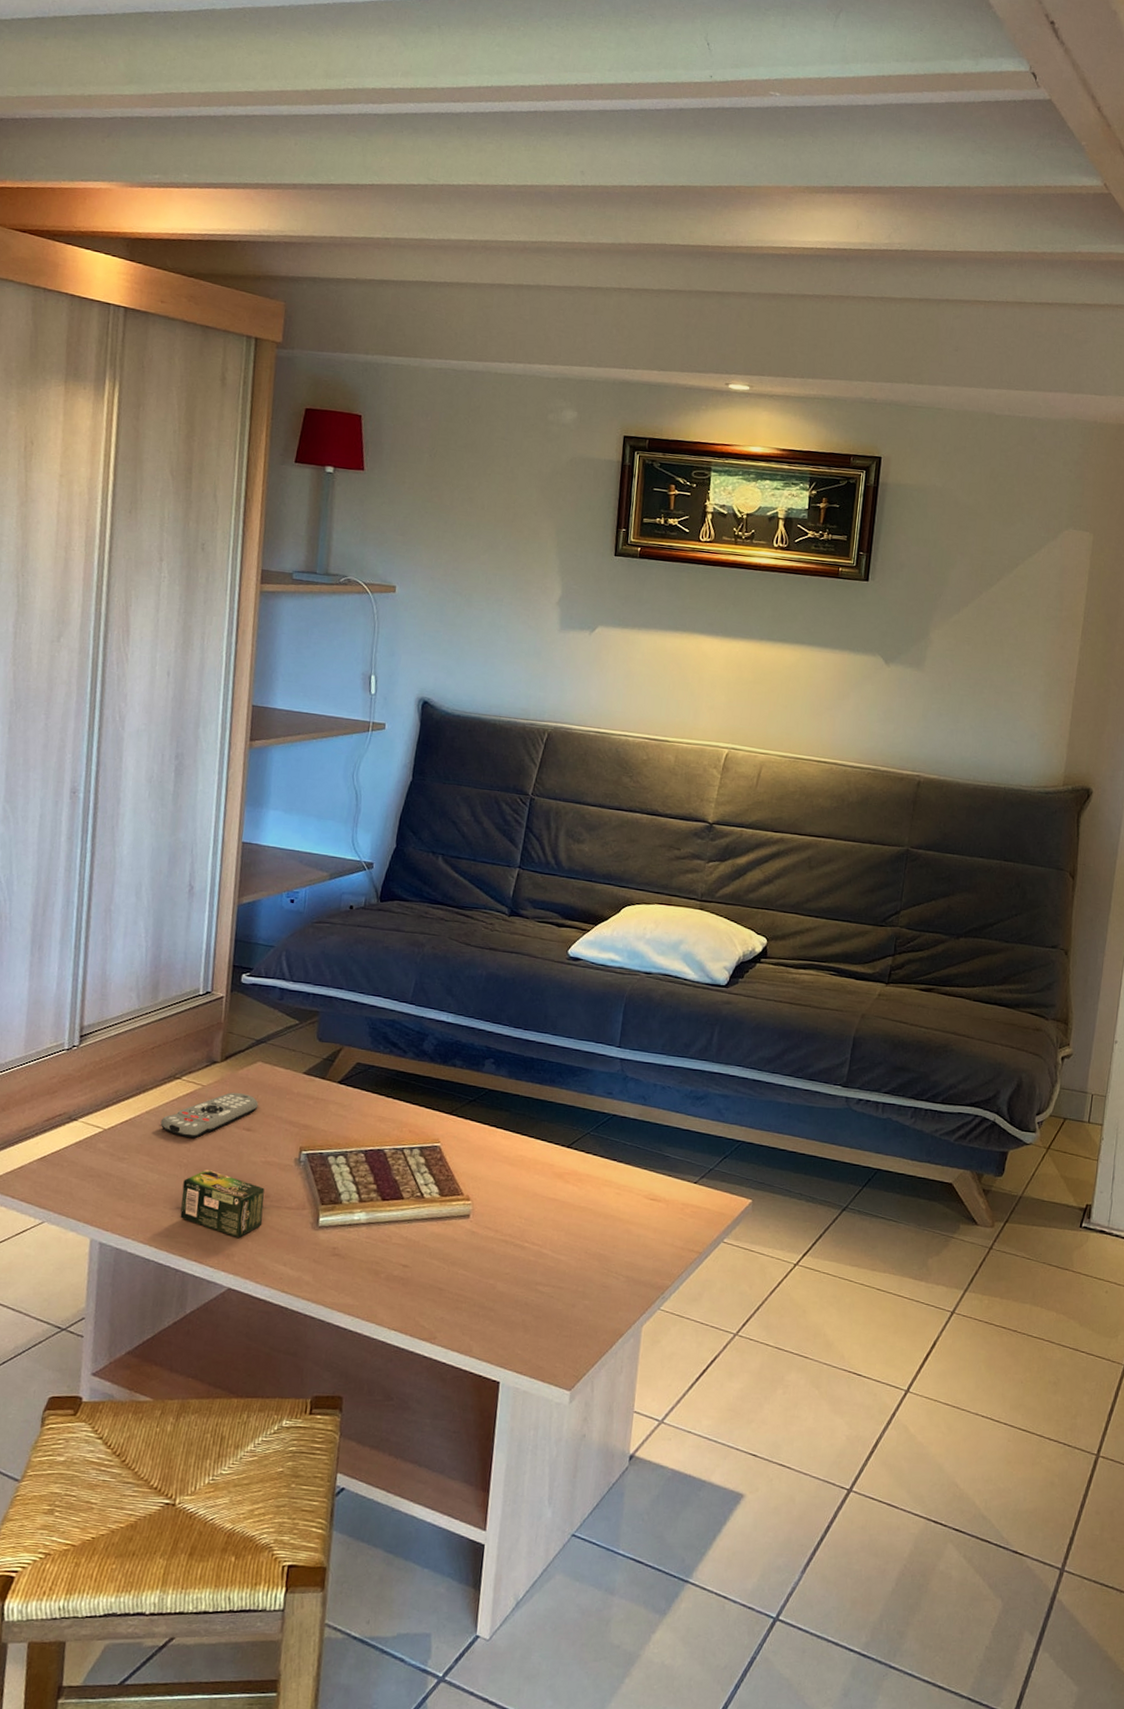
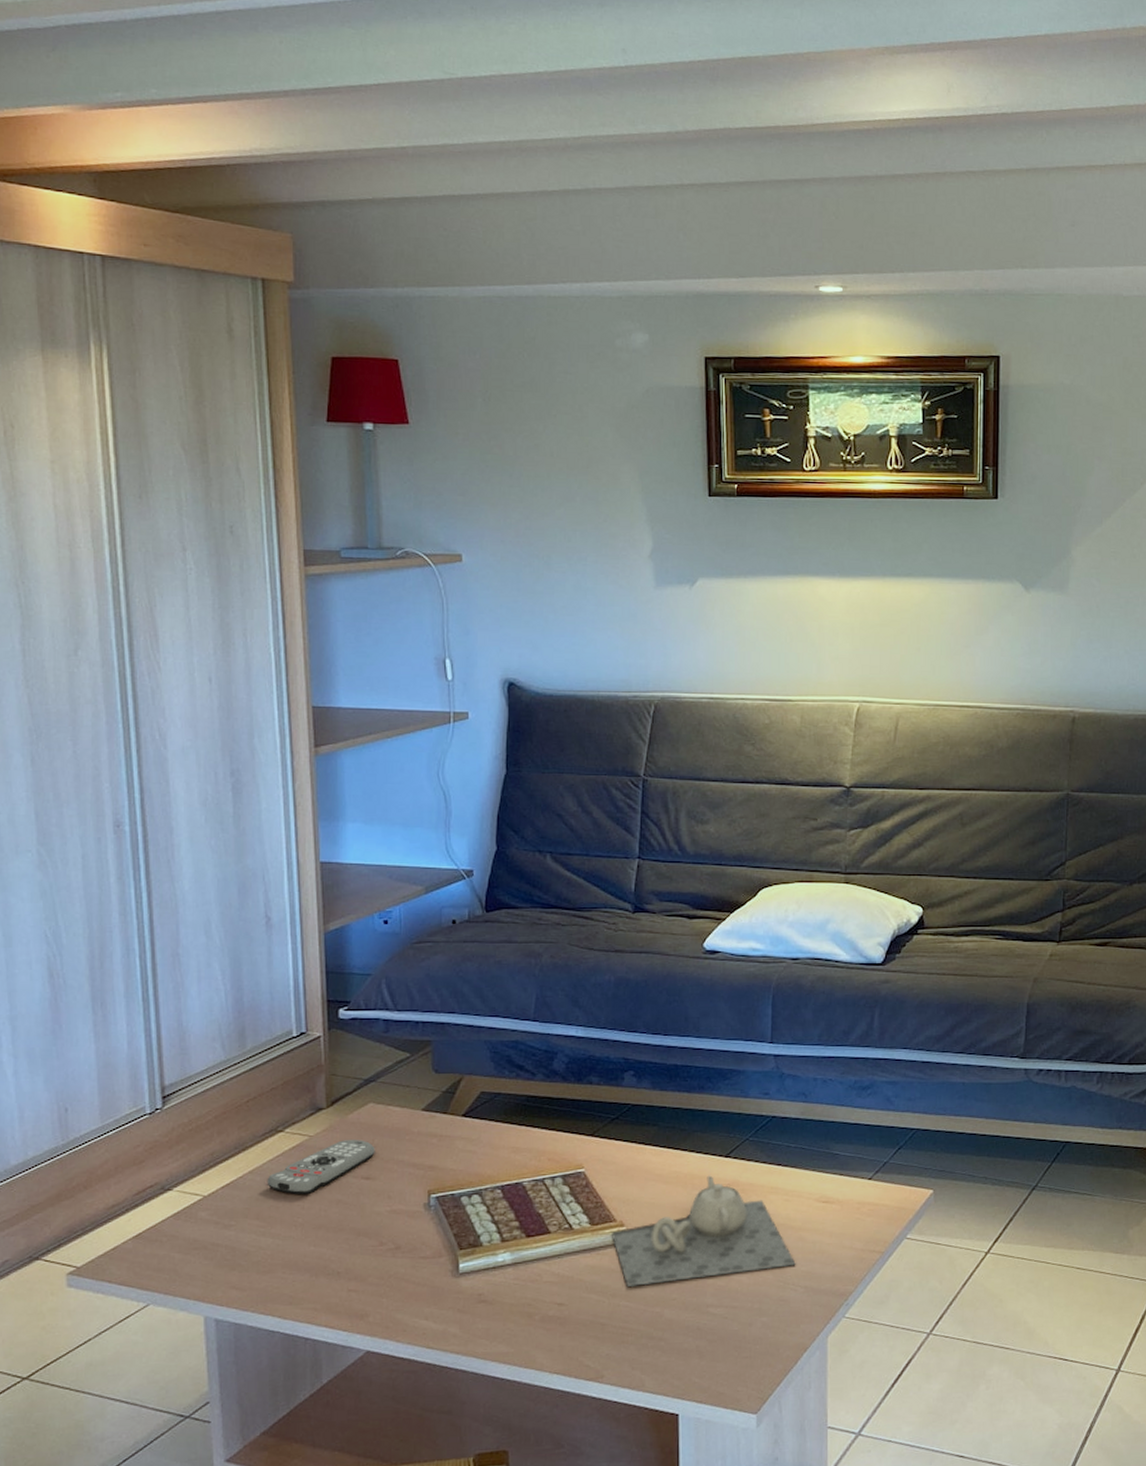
tea box: present [180,1169,265,1238] -> none [301,1226,395,1296]
teapot: none [458,1162,621,1258] -> present [612,1175,796,1286]

